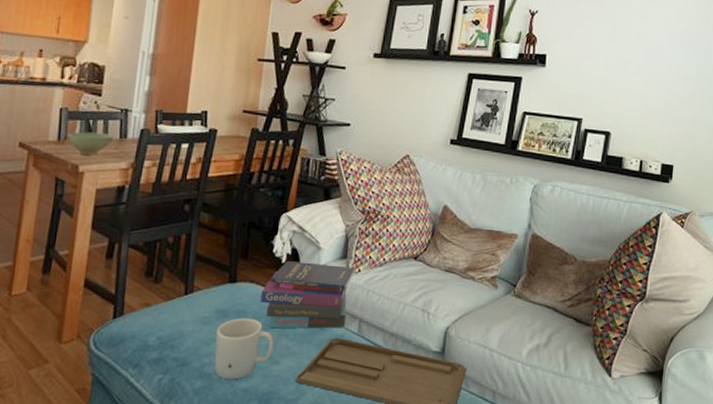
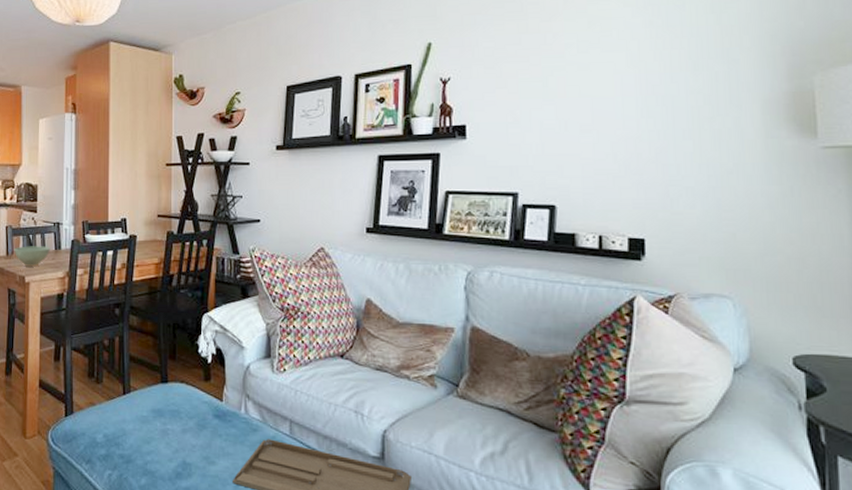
mug: present [213,318,275,380] -> none [155,417,209,479]
books: present [260,261,355,329] -> none [191,361,280,429]

